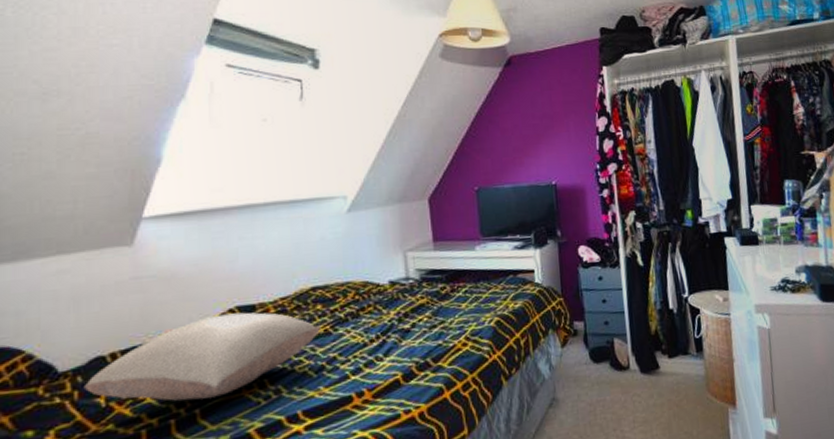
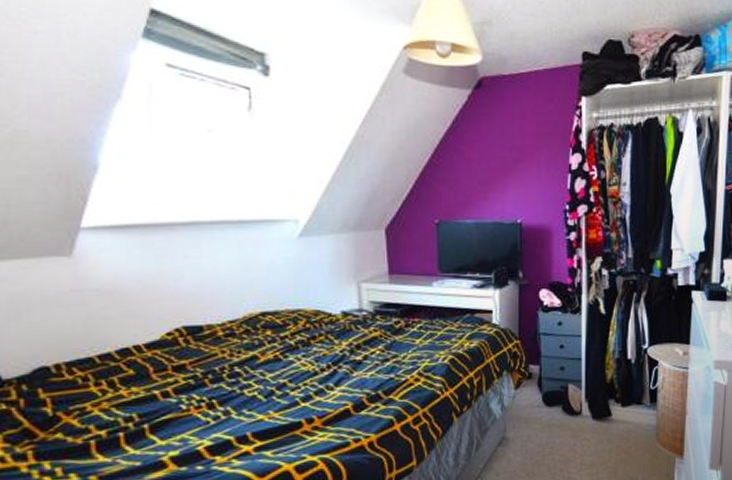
pillow: present [83,312,322,401] -> none [29,332,271,416]

